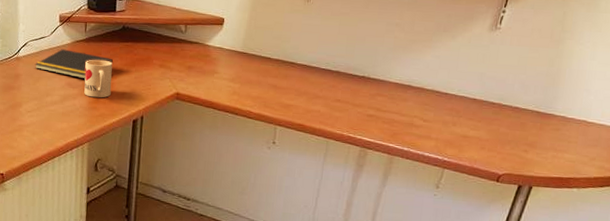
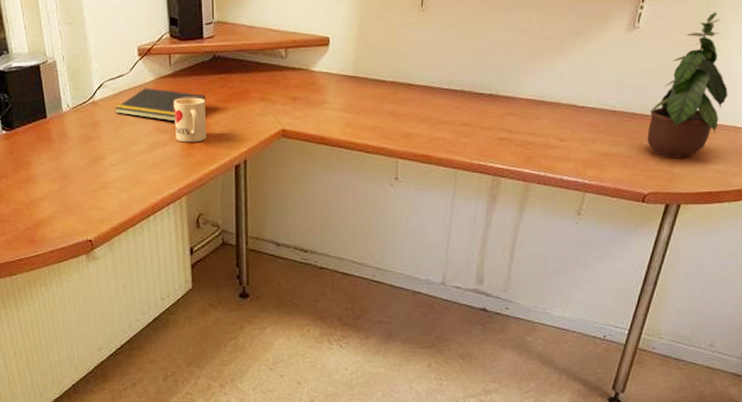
potted plant: none [503,20,581,146] -> present [647,12,728,158]

